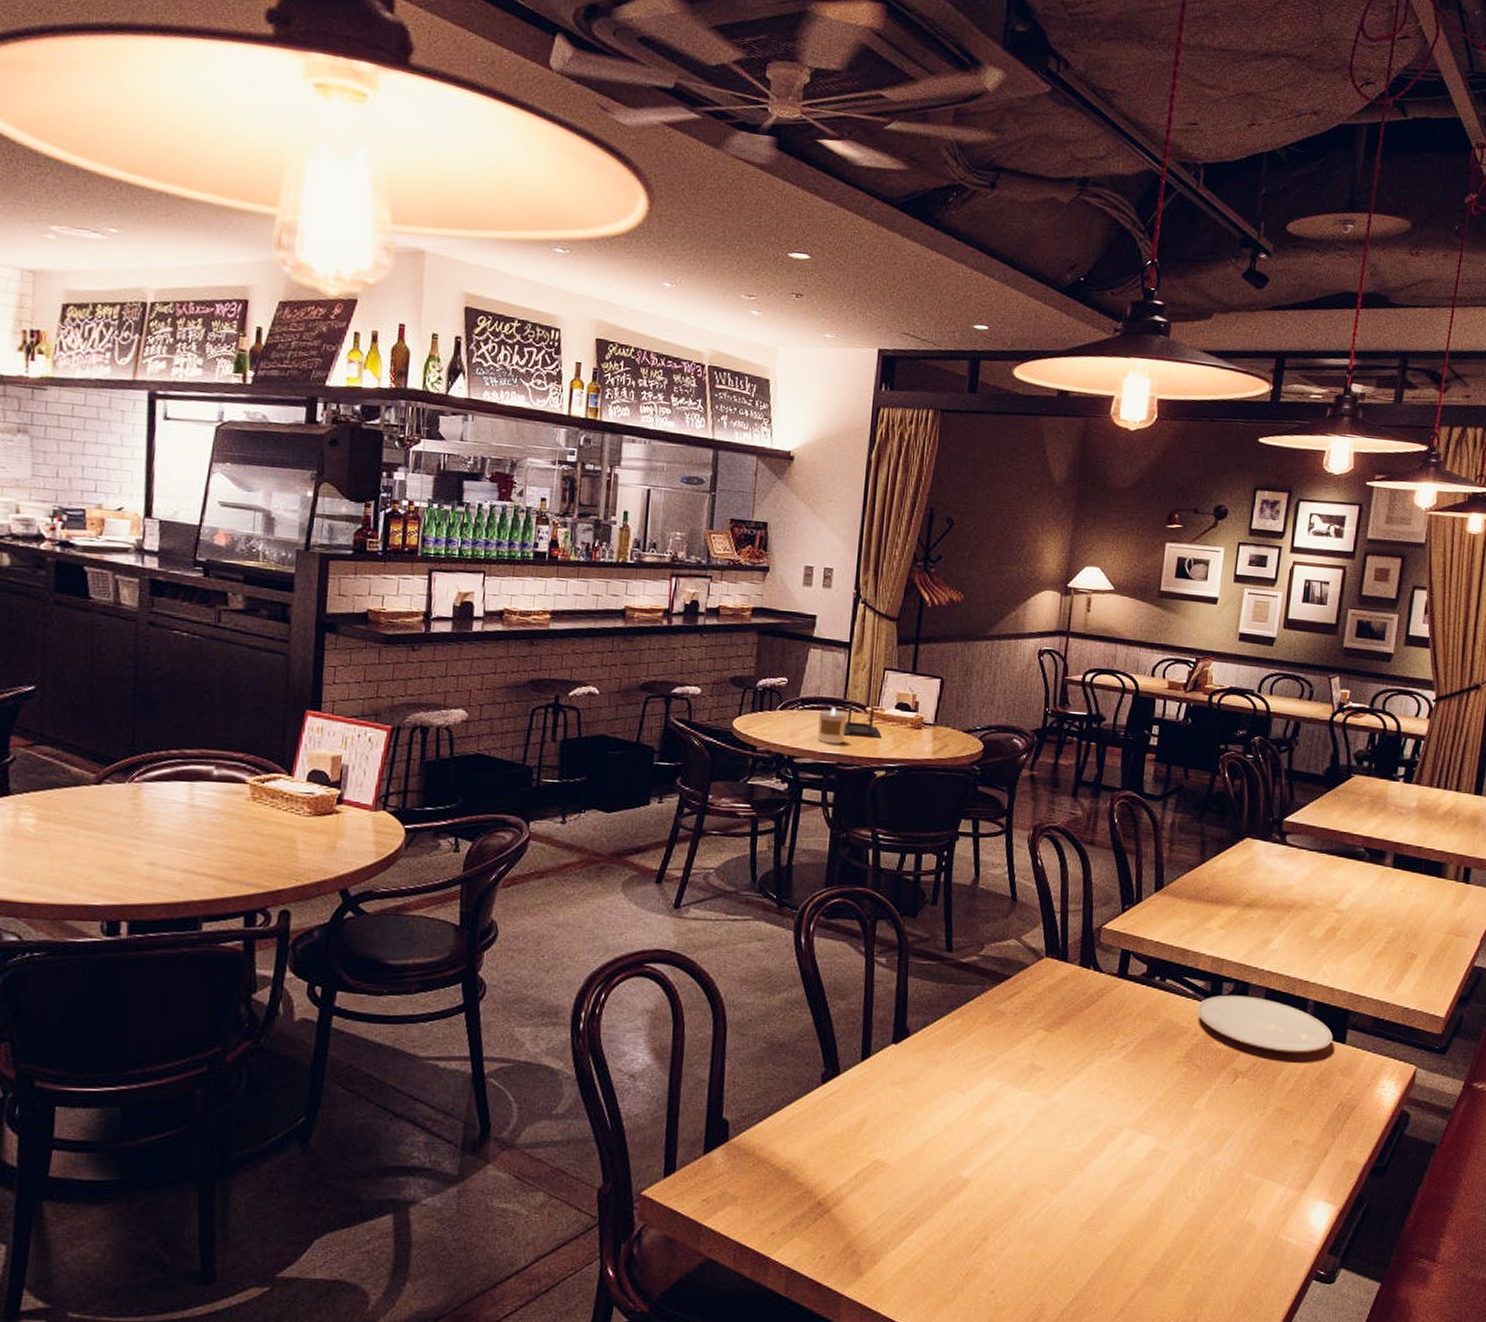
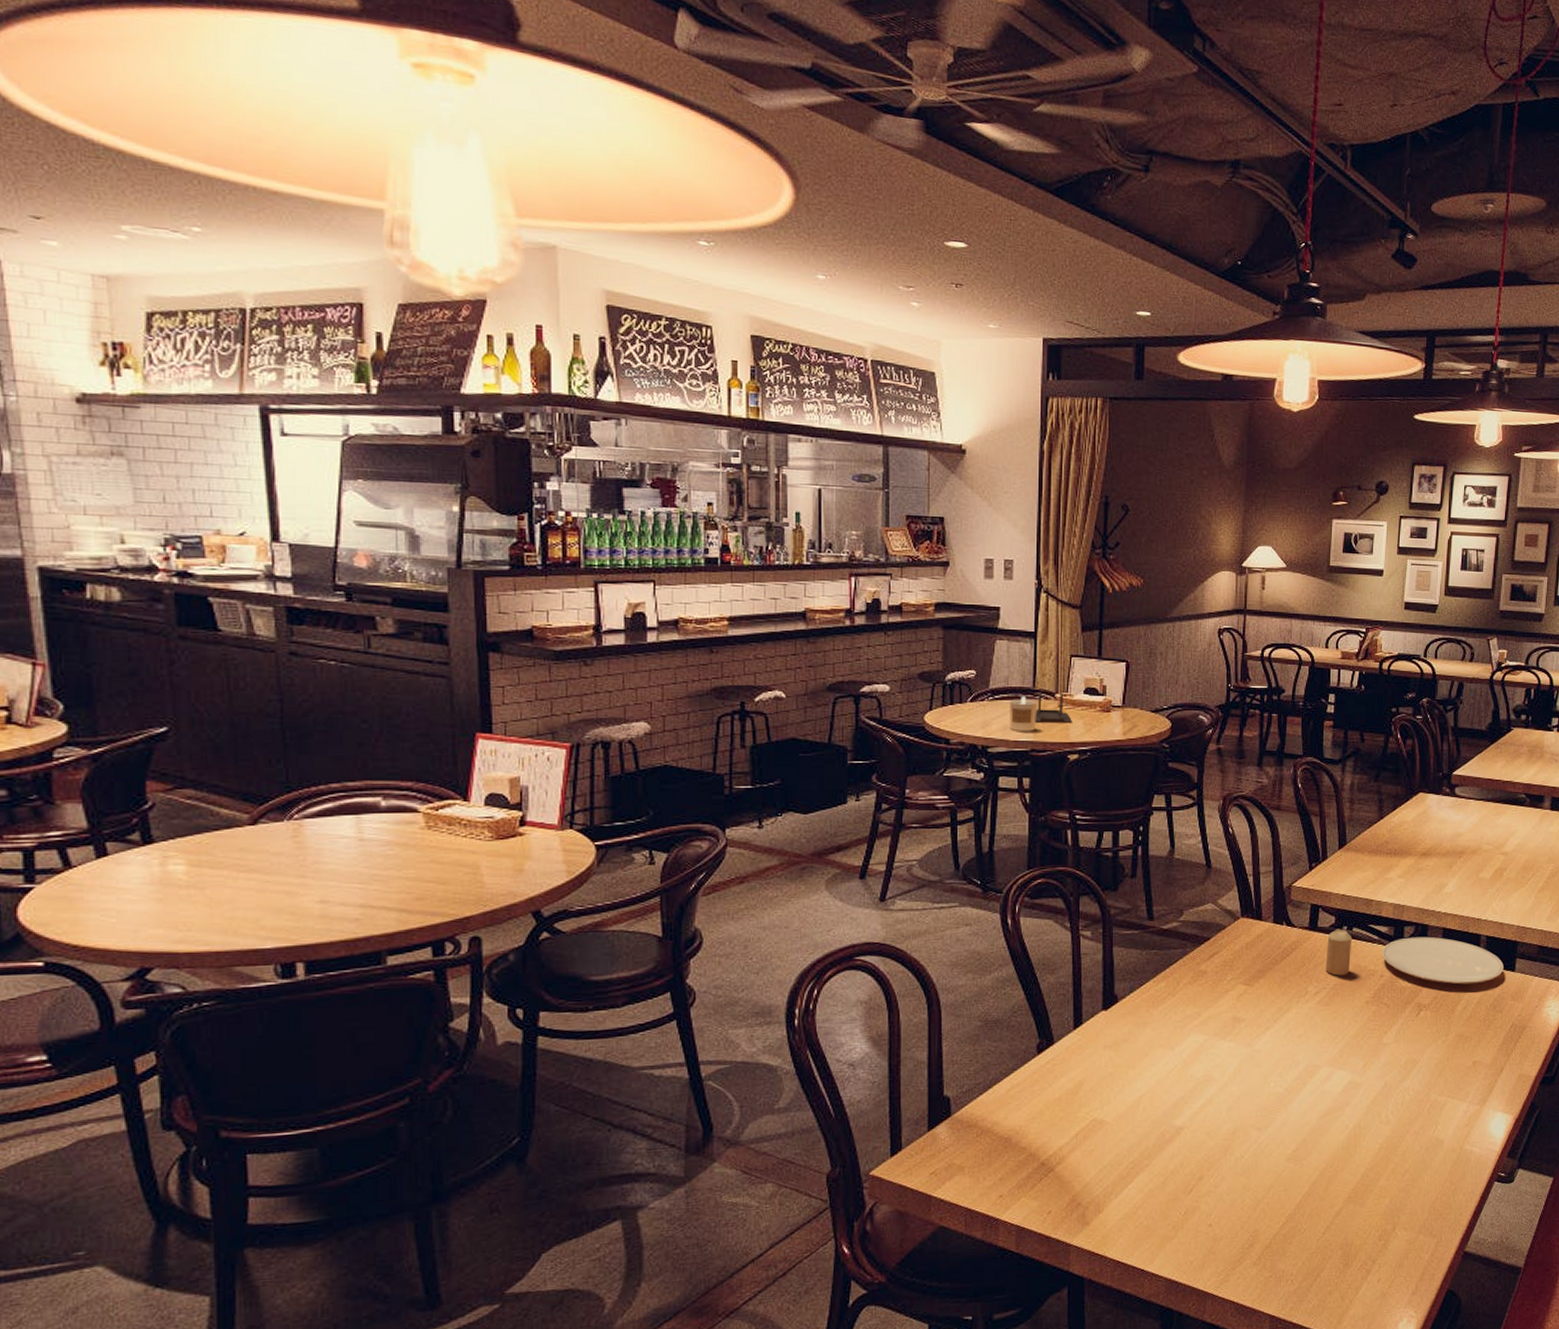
candle: none [1133,978,1165,1030] -> present [1325,929,1353,976]

